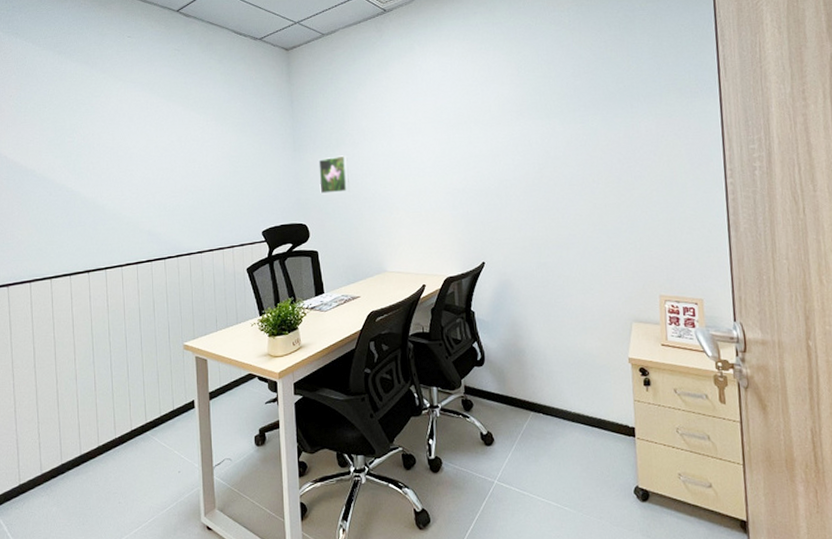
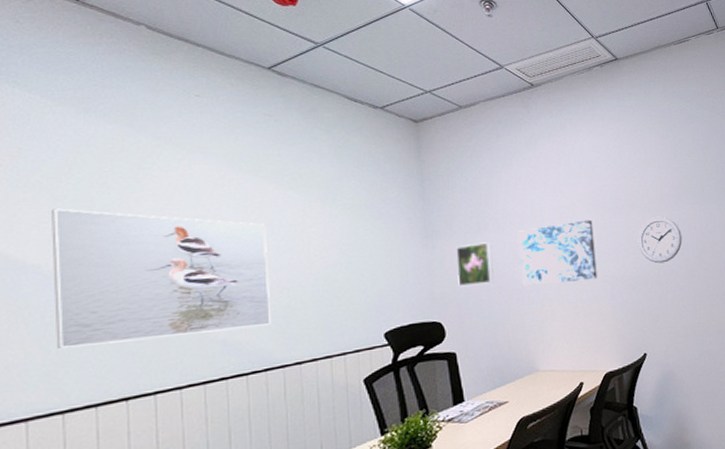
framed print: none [41,127,181,231] -> present [51,208,272,348]
wall art: none [370,135,440,195] -> present [517,219,598,286]
wall clock: none [479,131,523,177] -> present [637,216,682,264]

